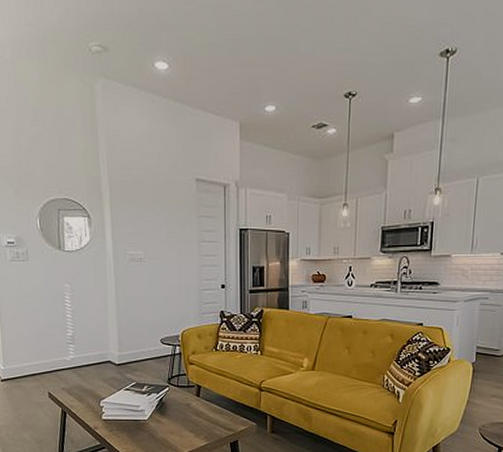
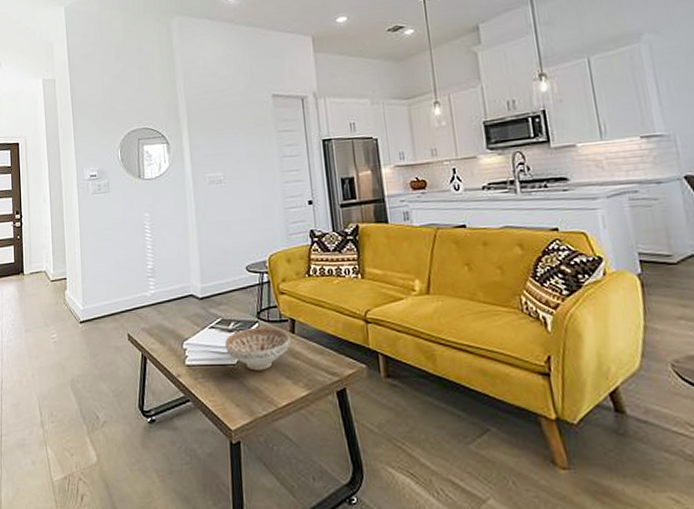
decorative bowl: none [138,390,195,426] -> present [225,326,290,371]

